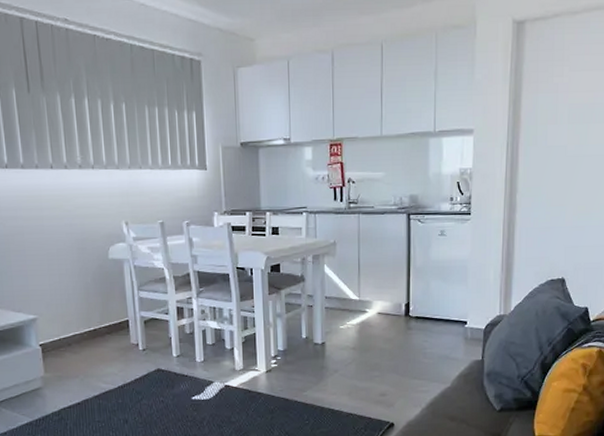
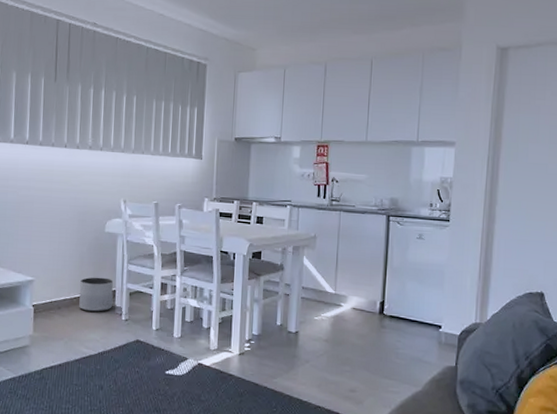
planter: none [89,307,127,345] -> present [79,277,114,312]

